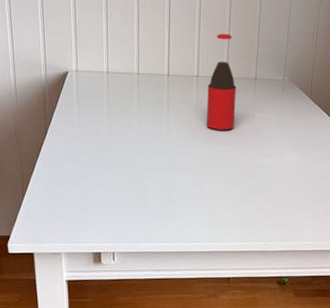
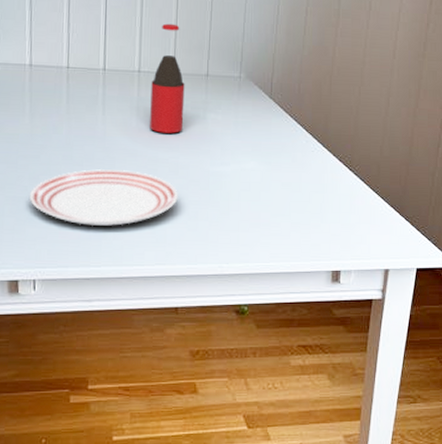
dinner plate: none [108,161,230,209] -> present [29,169,178,226]

